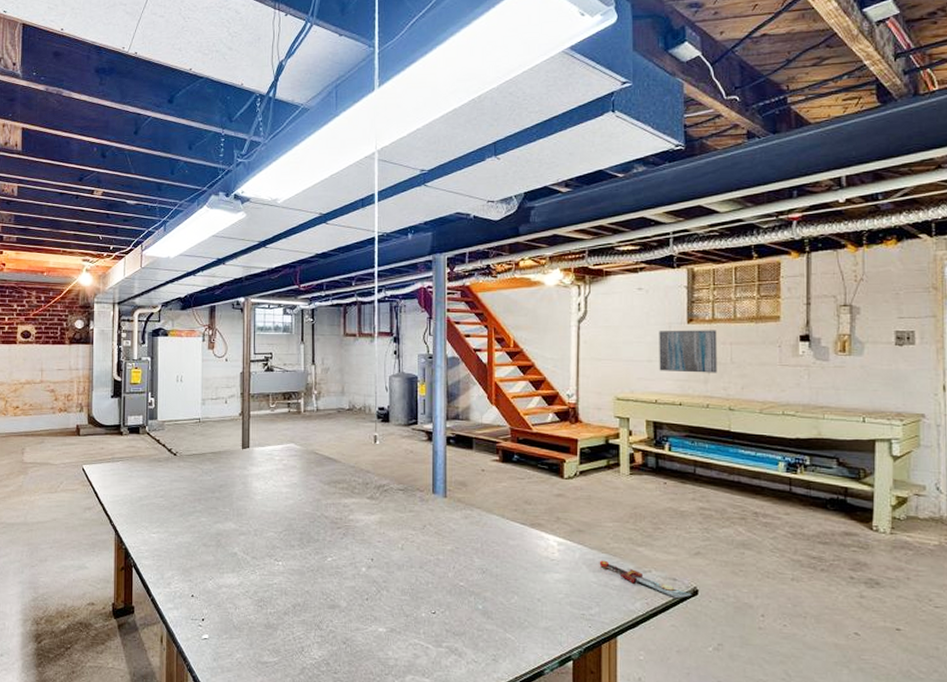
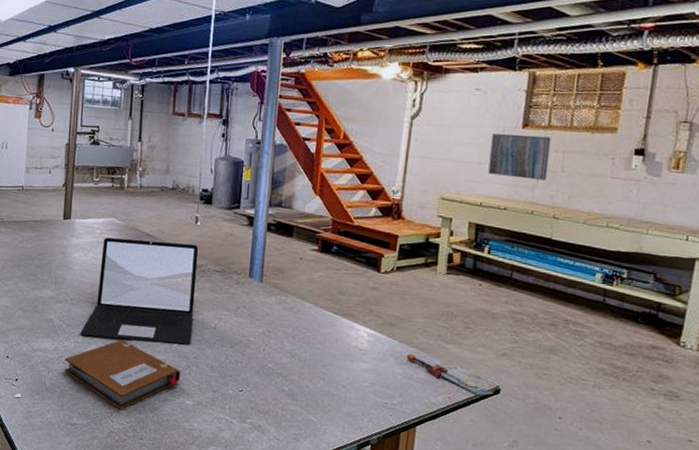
notebook: none [251,568,372,643] -> present [64,339,181,410]
laptop: none [266,463,380,569] -> present [80,237,199,345]

